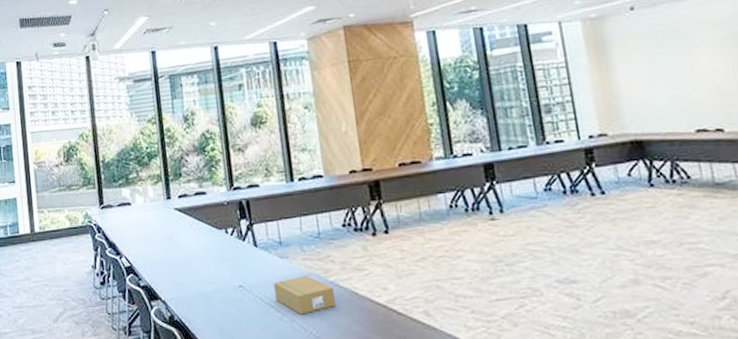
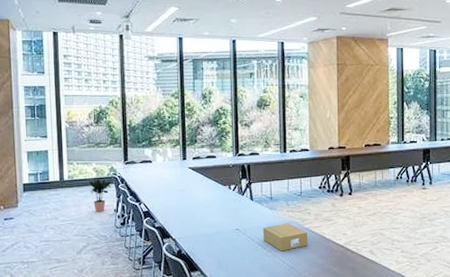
potted plant: none [61,227,88,270] -> present [88,178,112,212]

